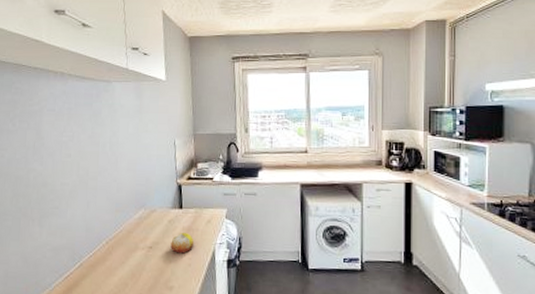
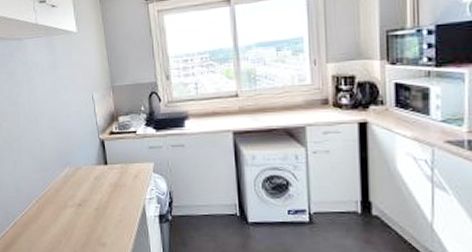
fruit: present [171,232,194,254] -> none [99,188,123,210]

